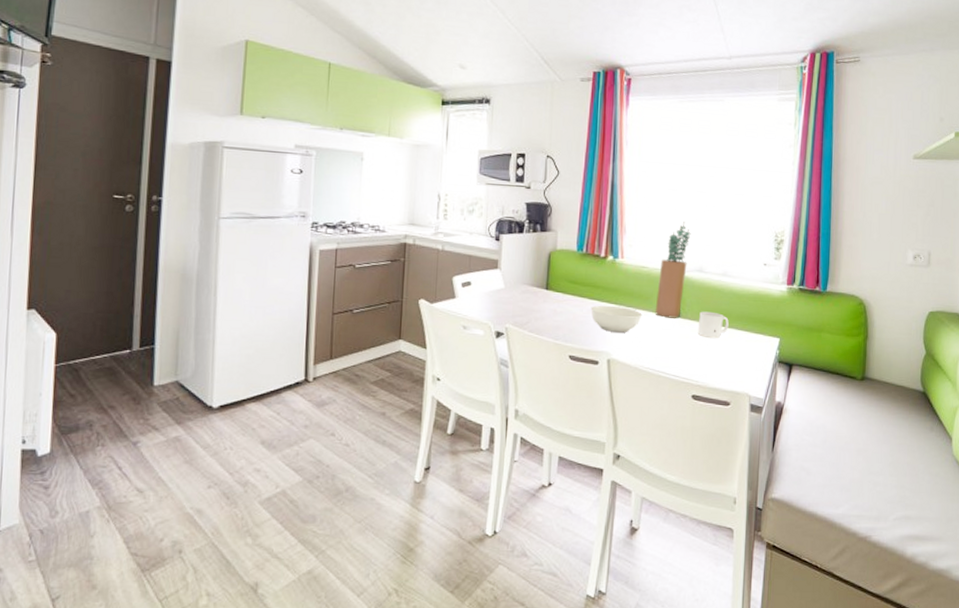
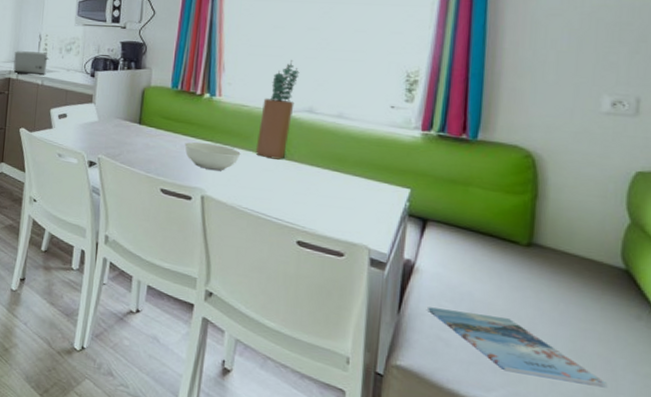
toaster: none [409,212,450,240] -> present [13,51,49,76]
mug: present [697,311,729,339] -> none [305,153,345,185]
magazine: none [794,442,914,490] -> present [428,307,608,387]

